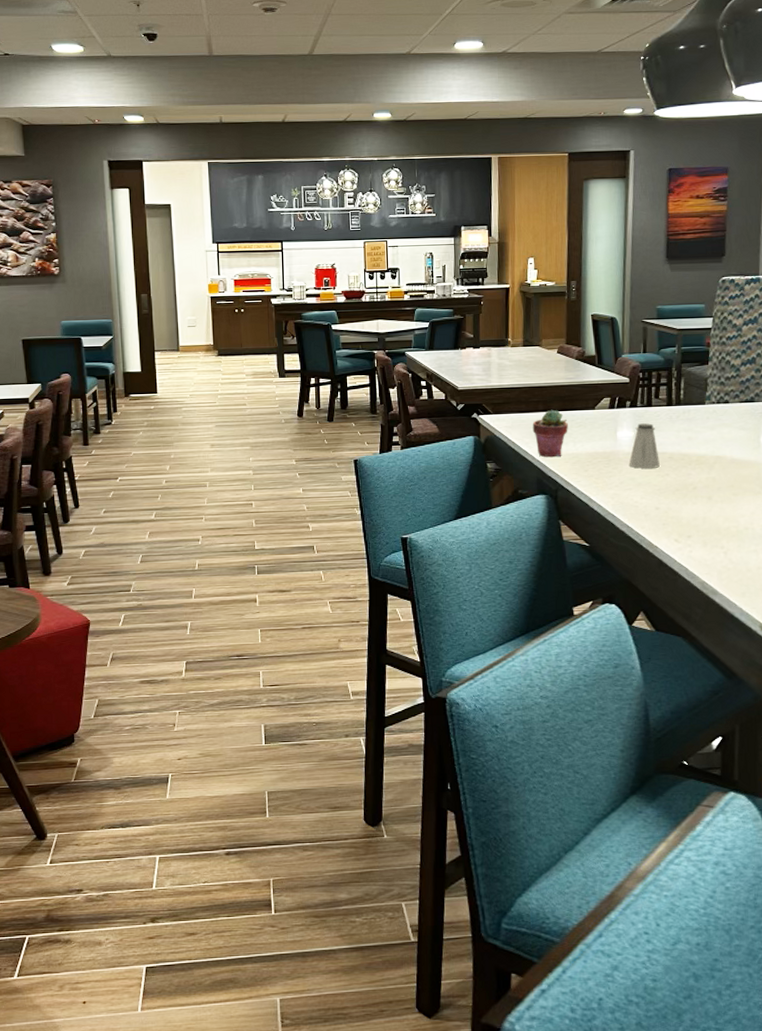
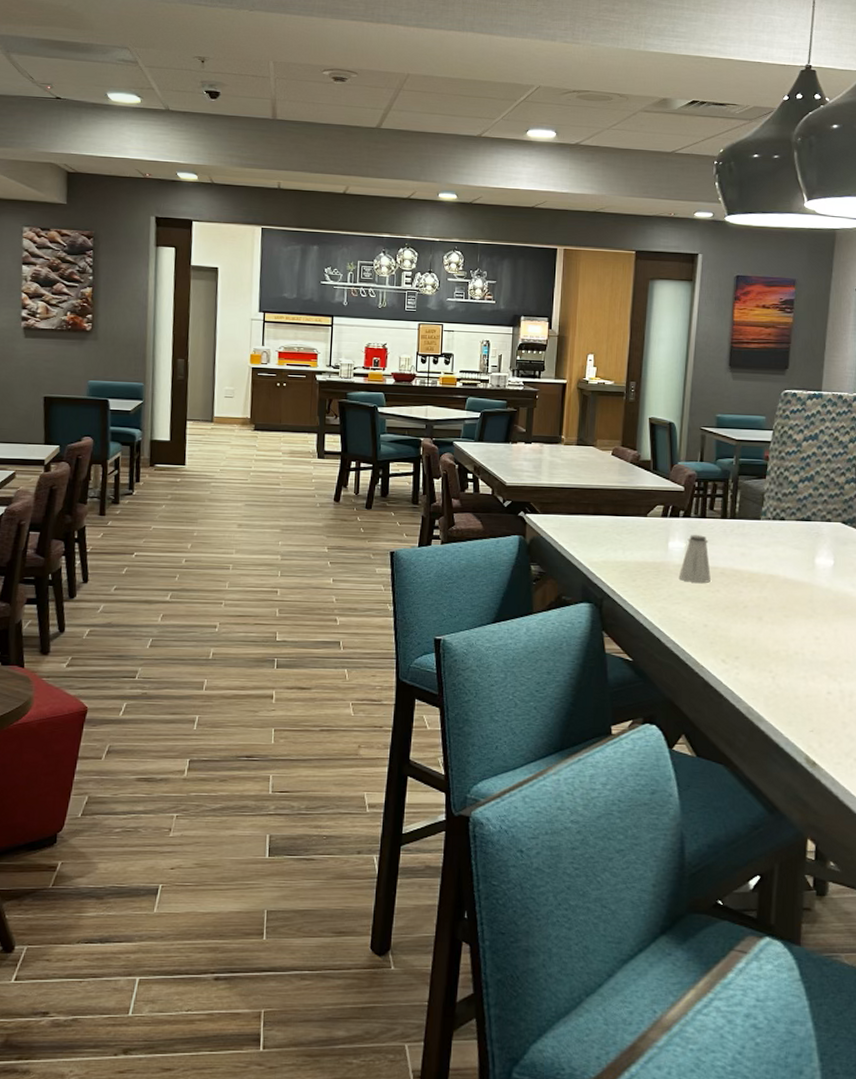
potted succulent: present [532,409,568,458] -> none [581,513,618,564]

